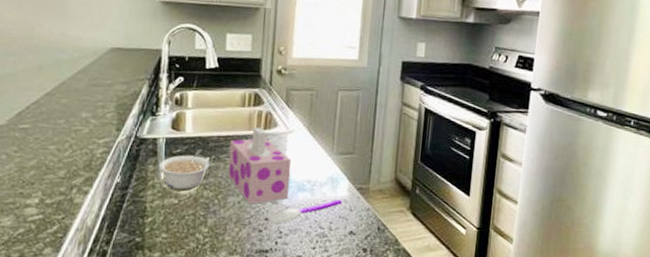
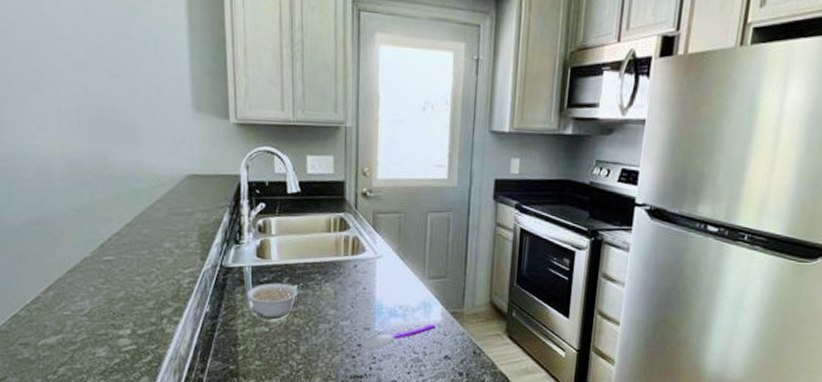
tissue box: present [227,127,292,205] -> none [317,253,382,331]

